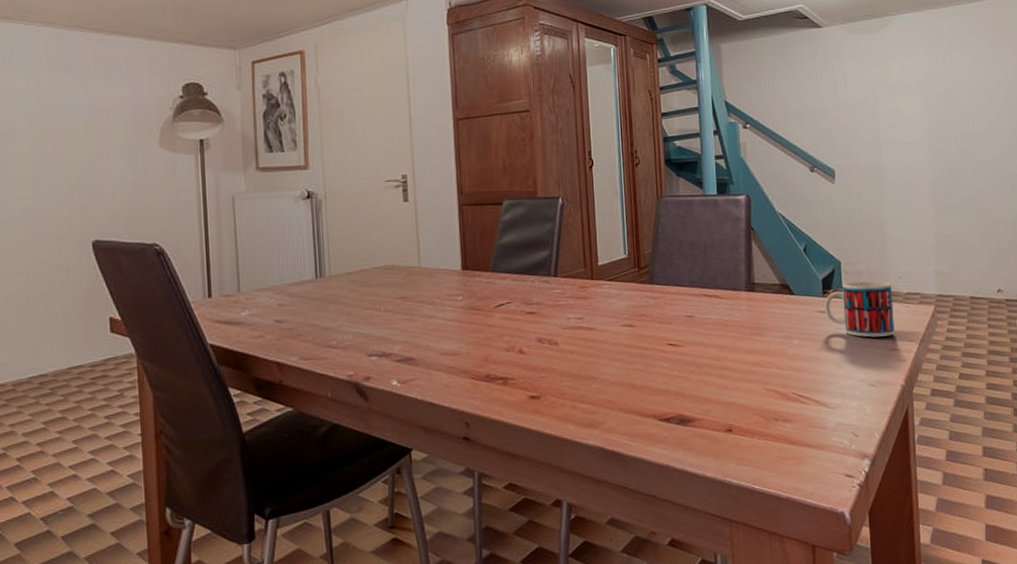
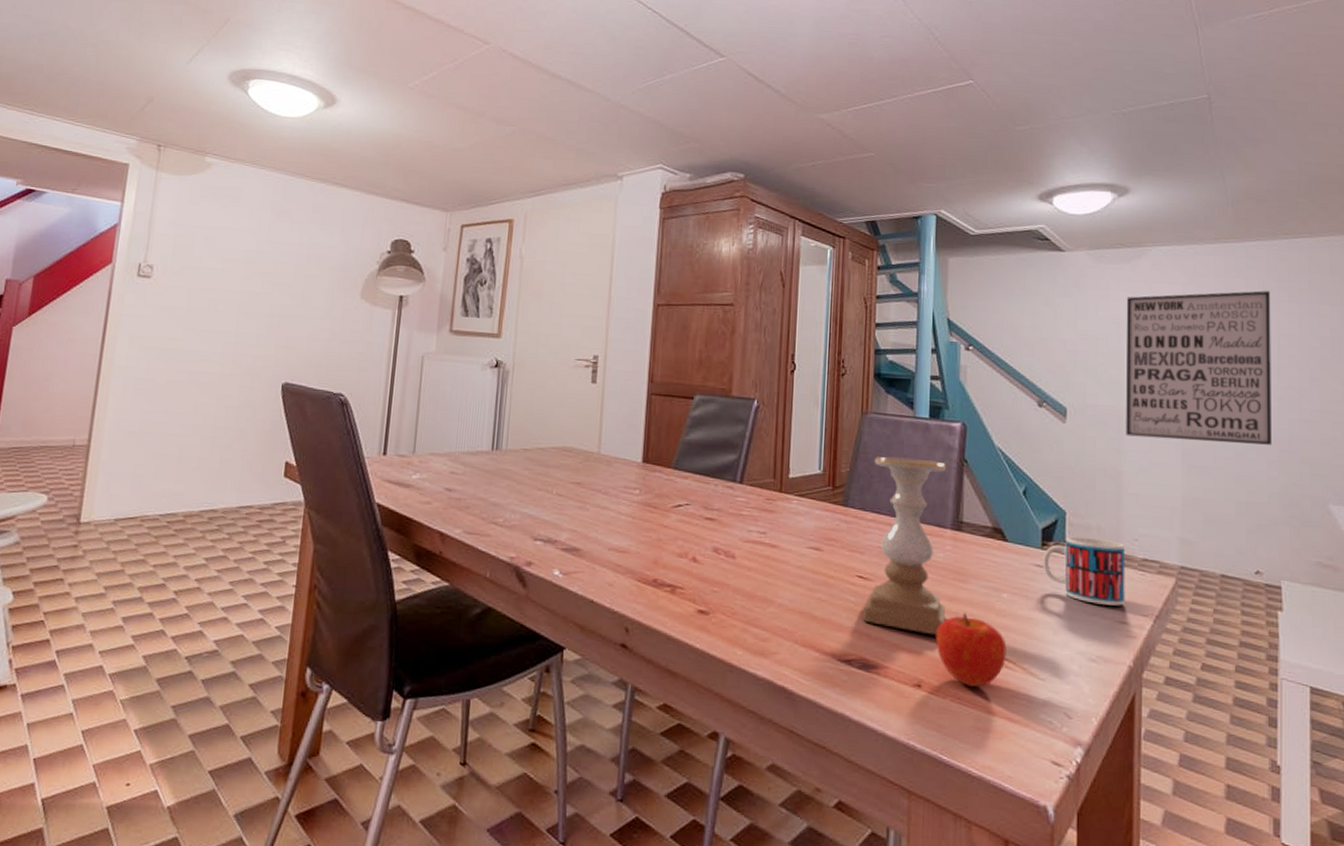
candle holder: none [672,232,747,386] -> present [863,456,947,636]
fruit: none [740,362,801,424] -> present [936,613,1007,687]
wall art: none [878,45,1004,188] -> present [1126,290,1271,445]

